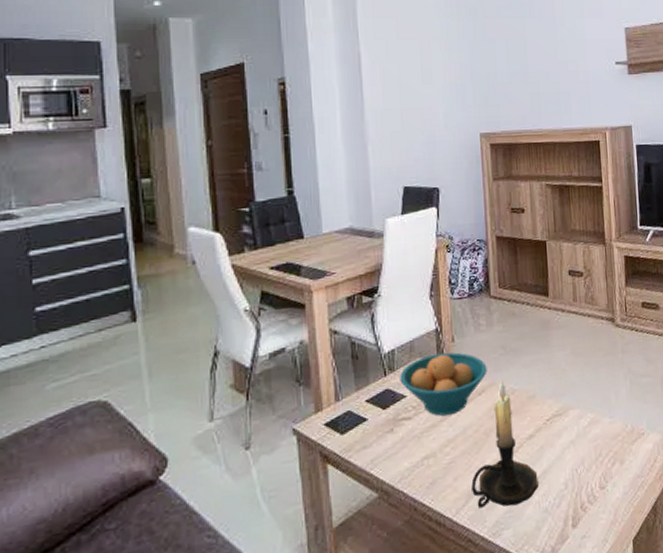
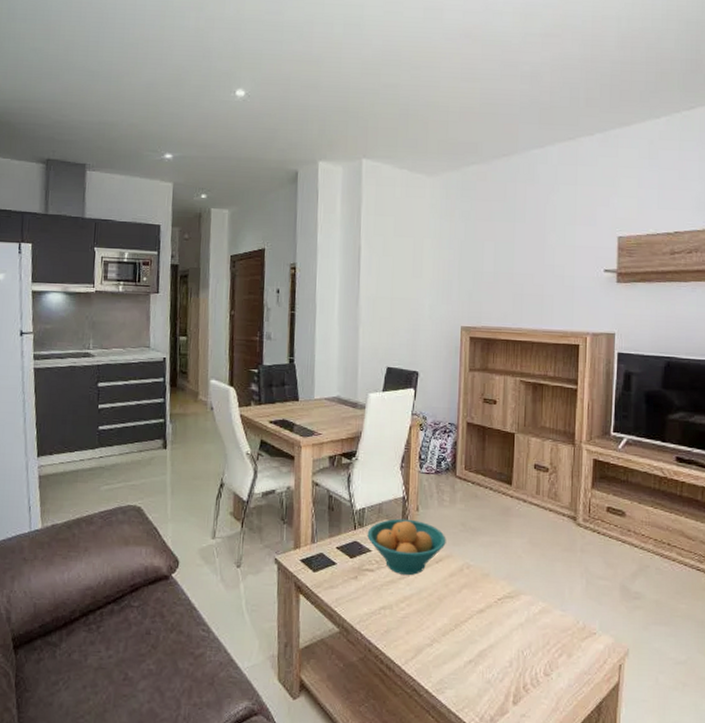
candle holder: present [471,381,538,509] -> none [421,554,484,670]

